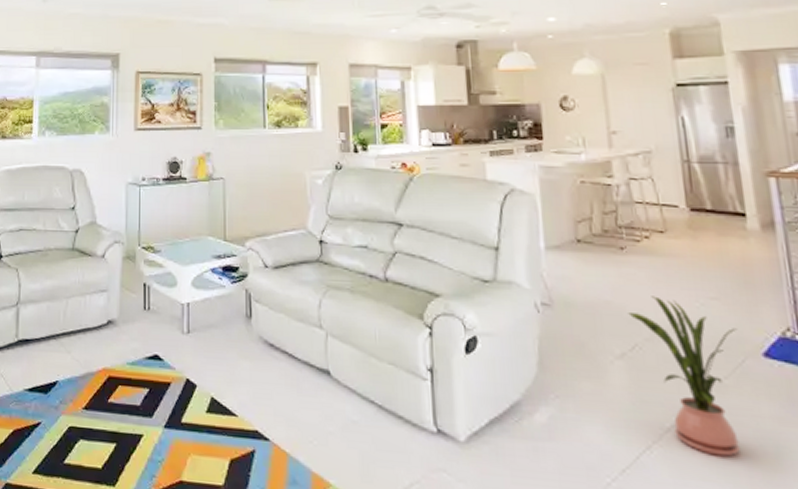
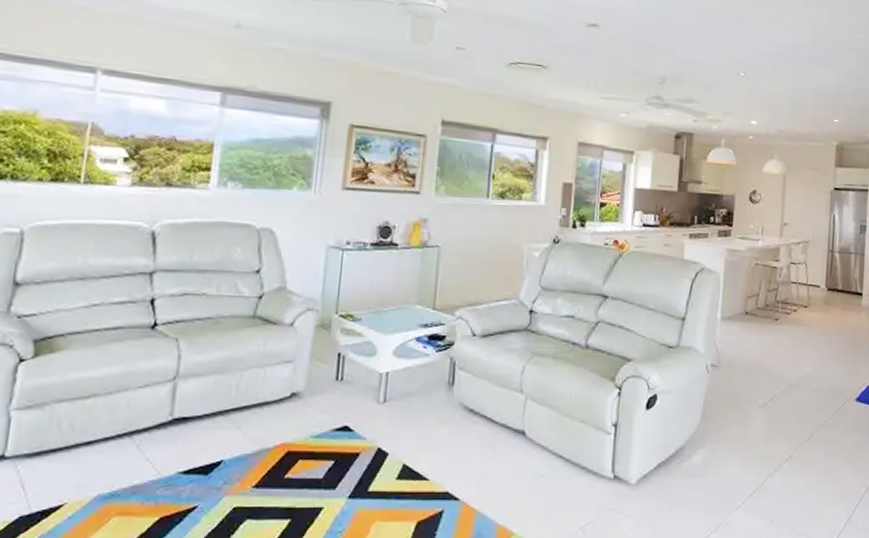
house plant: present [628,296,740,457] -> none [773,357,843,477]

